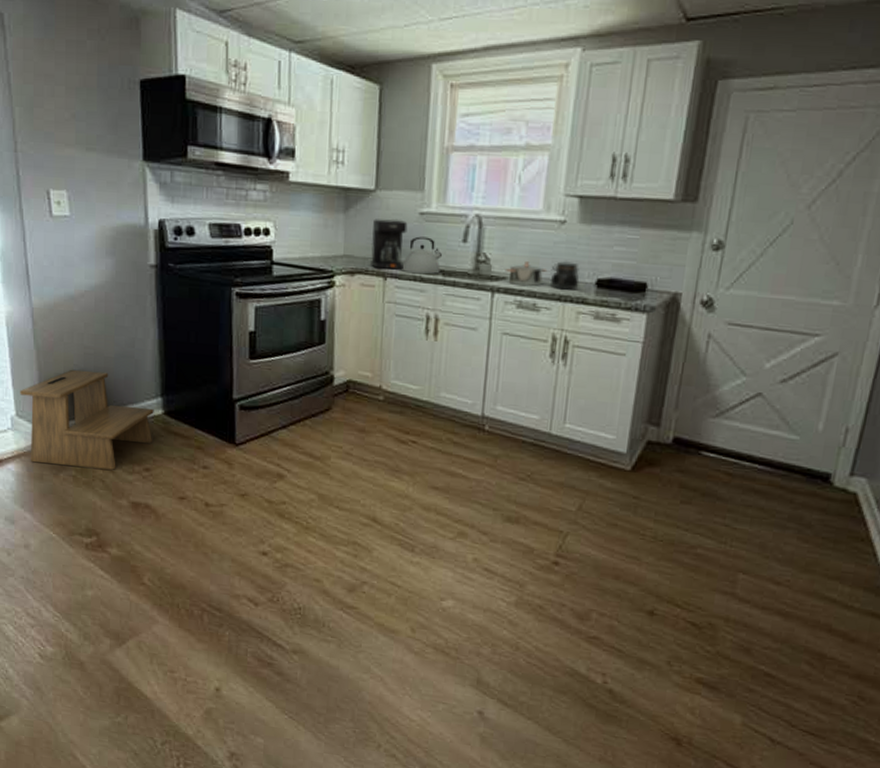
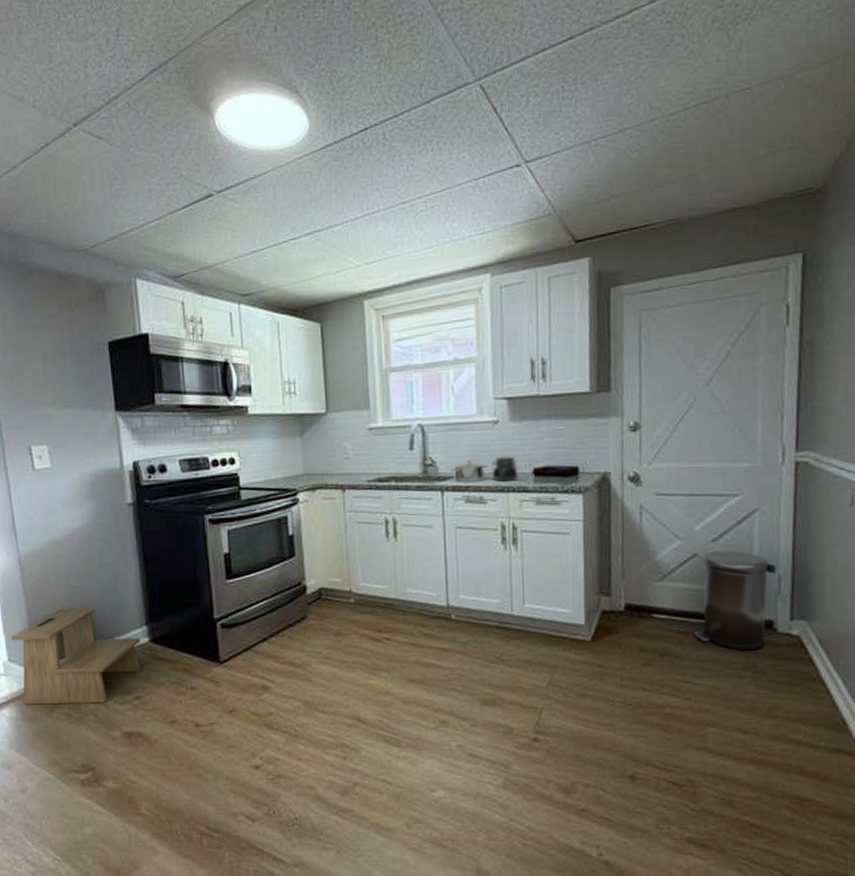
coffee maker: present [371,219,408,270] -> none [328,437,359,483]
kettle: present [402,236,443,275] -> none [357,449,393,483]
pedal bin: none [742,393,846,503] -> present [694,551,776,651]

